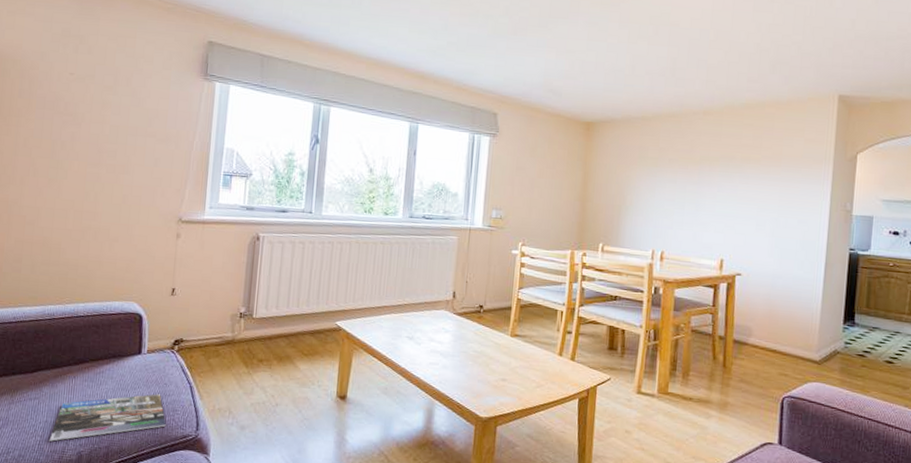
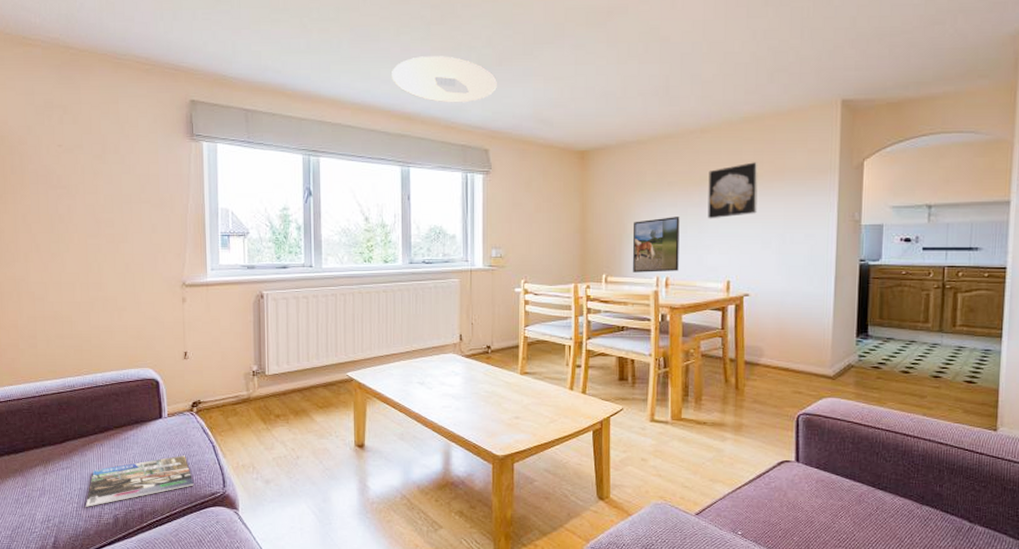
ceiling light: none [409,19,511,67] -> present [392,56,497,103]
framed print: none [629,192,678,246] -> present [633,217,680,273]
wall art: none [705,147,757,198] -> present [707,162,758,219]

